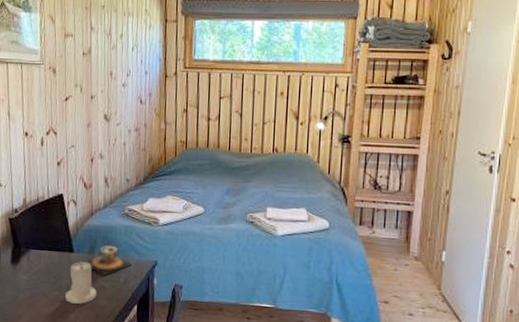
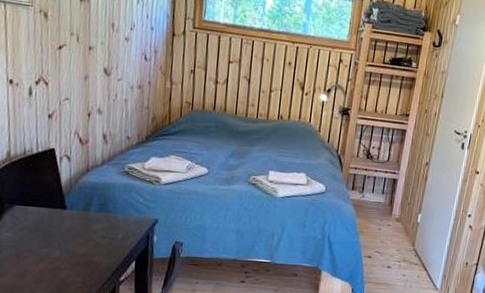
candle: present [66,262,97,304] -> none [56,219,92,261]
teacup: present [82,245,132,275] -> none [76,203,131,232]

